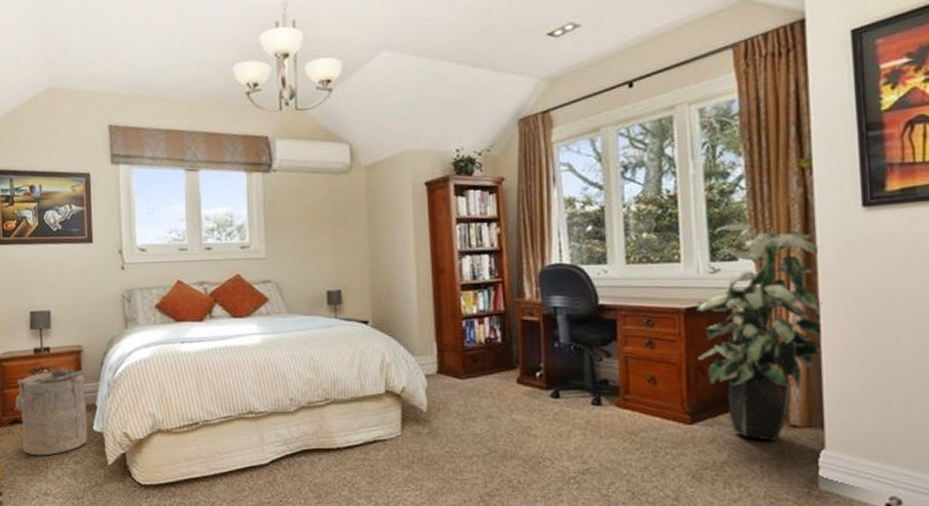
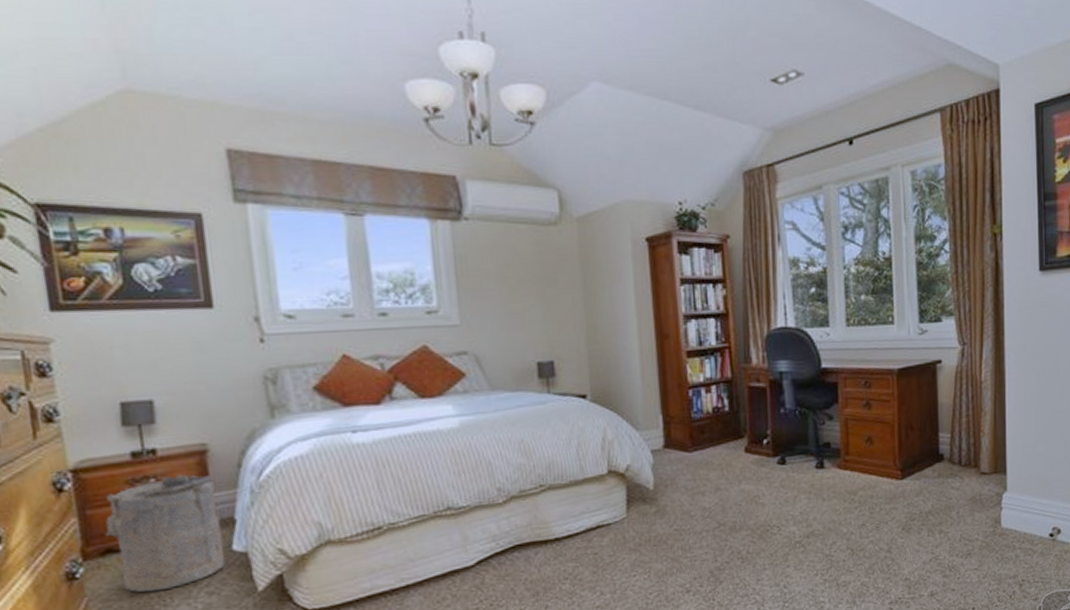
indoor plant: present [696,223,822,441] -> none [907,285,1007,489]

